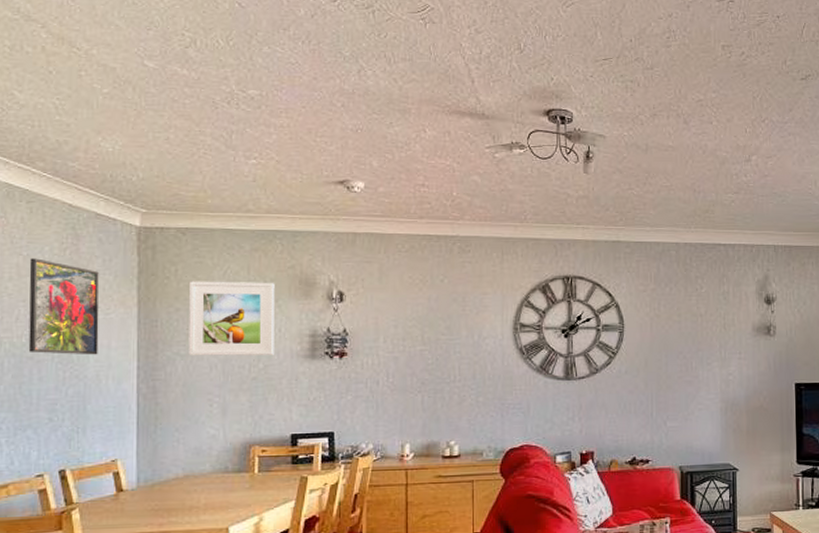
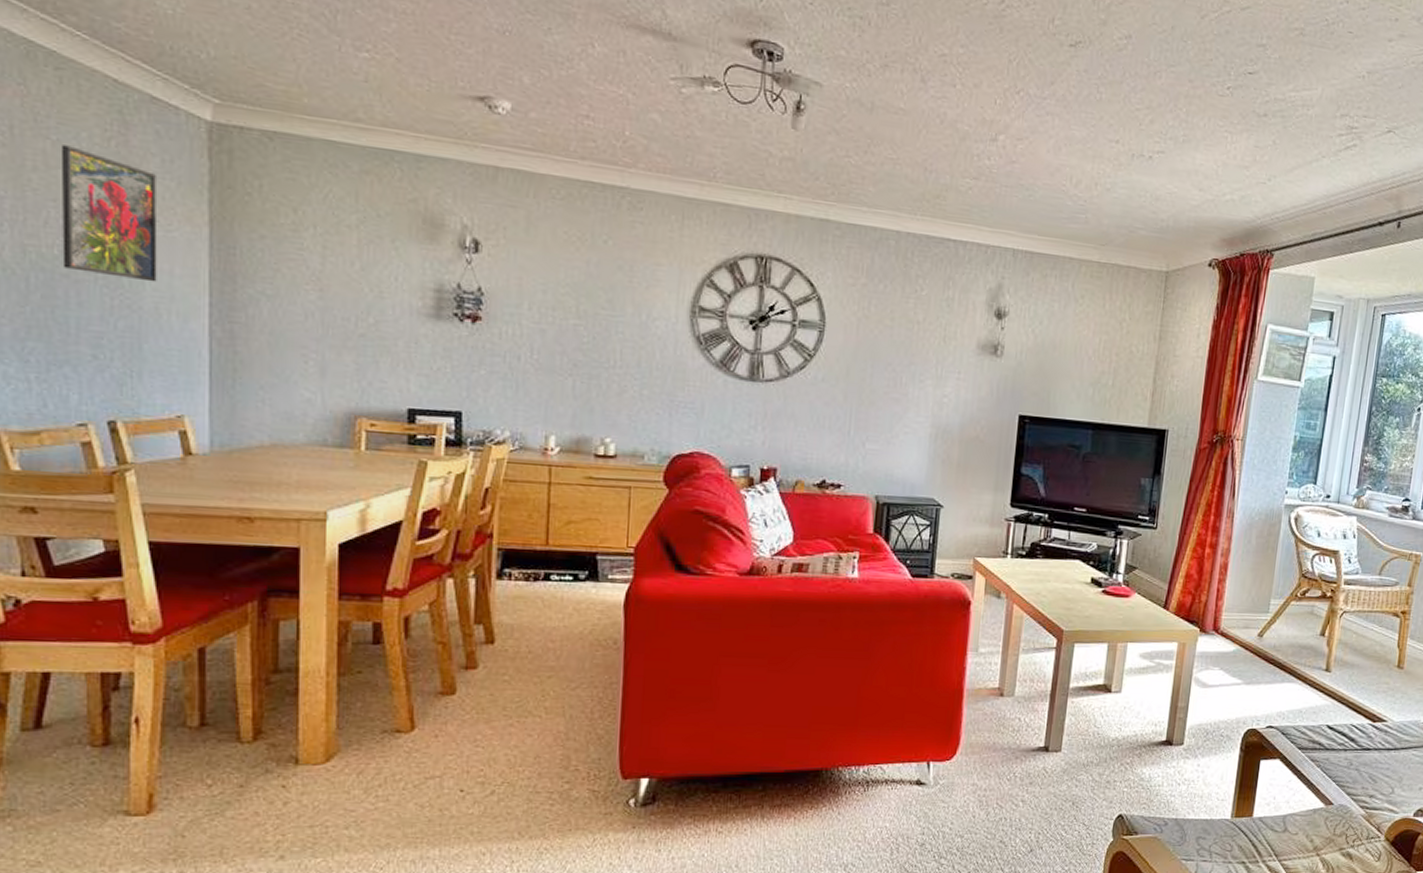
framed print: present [188,281,275,356] -> none [277,202,391,309]

